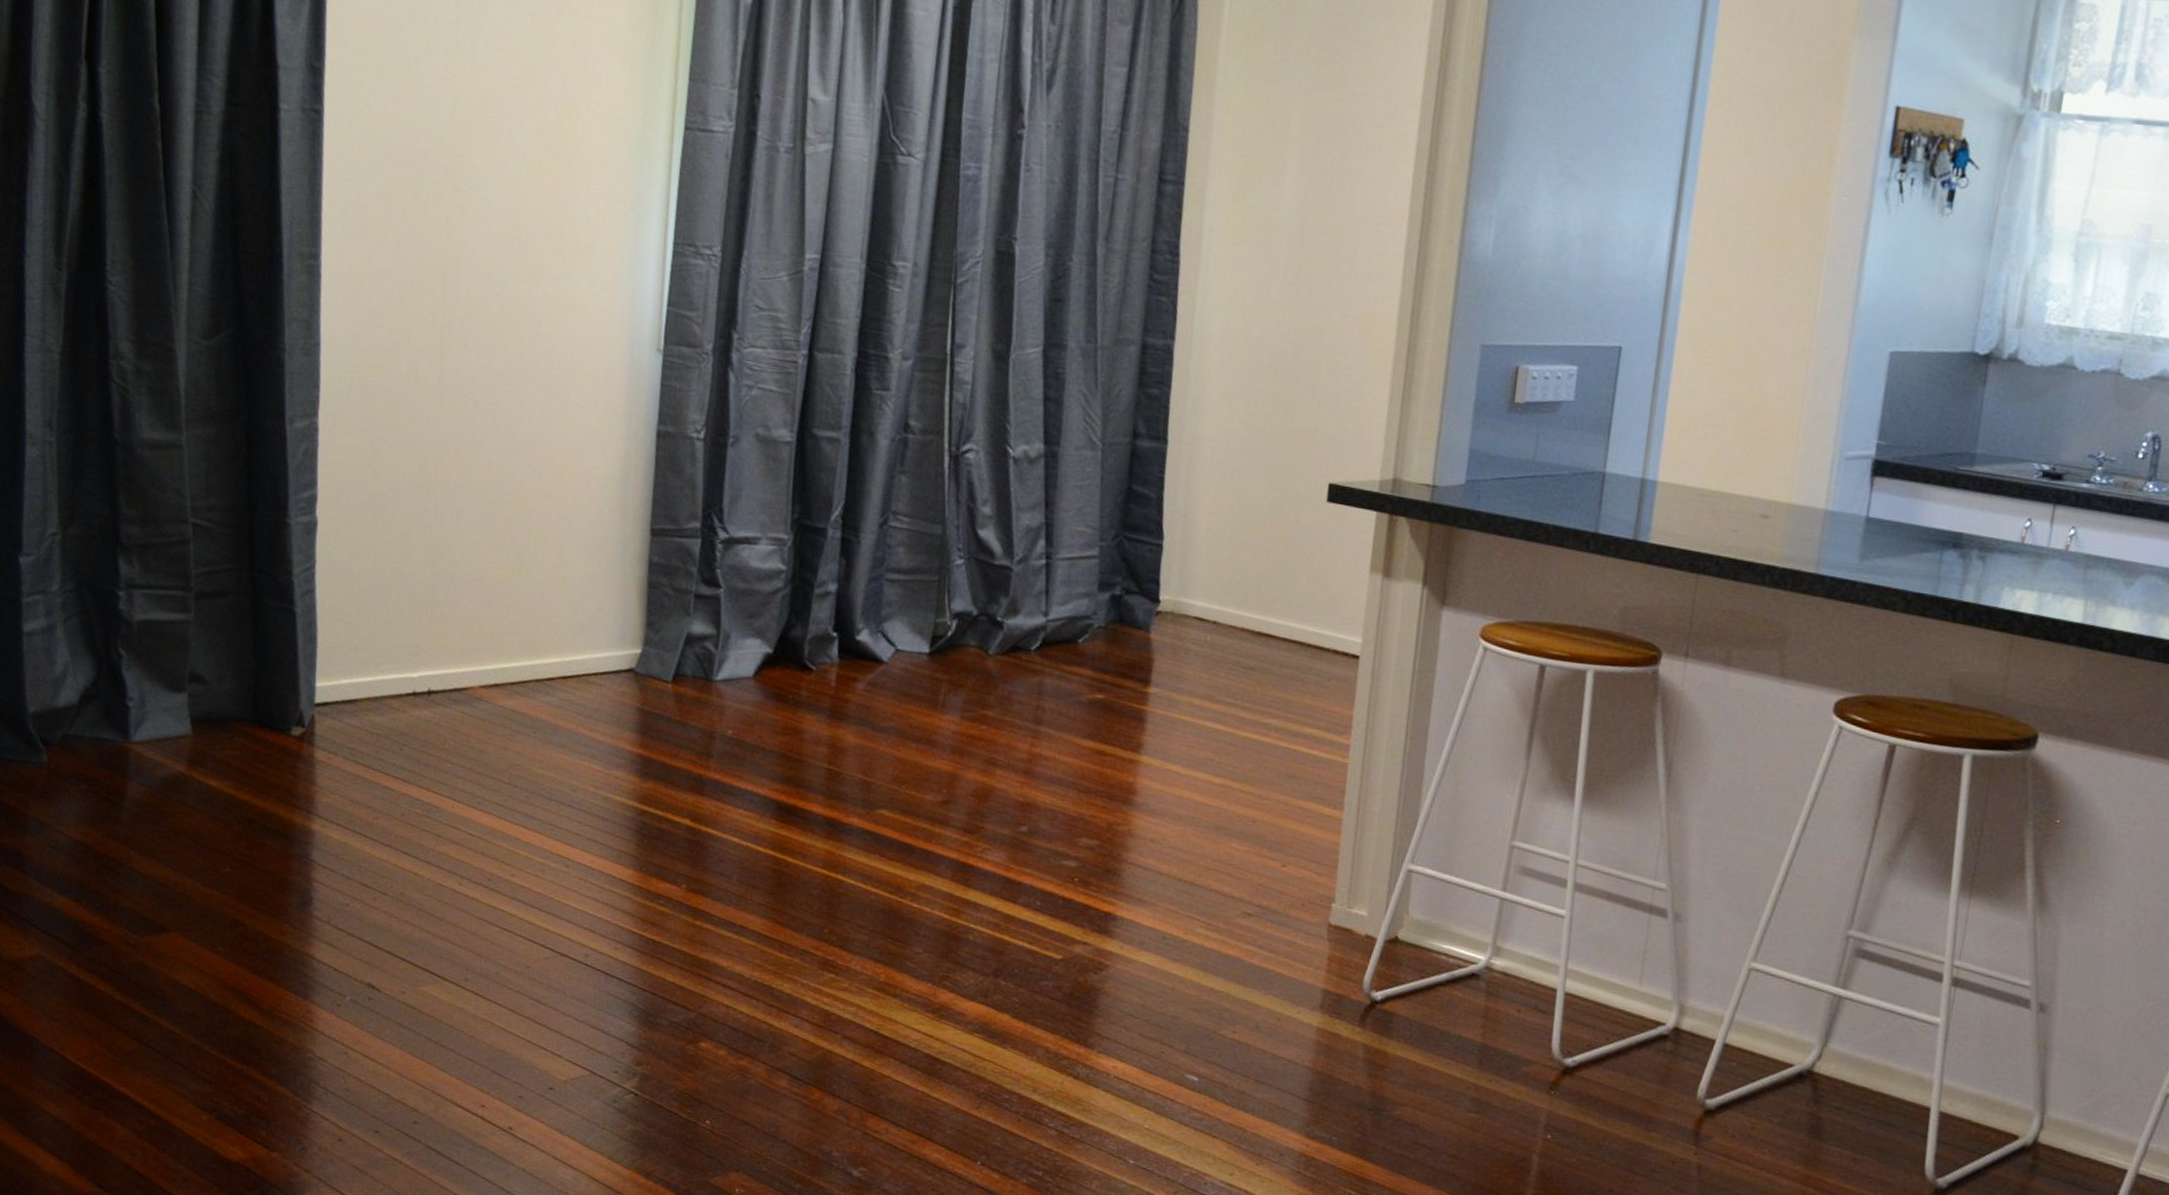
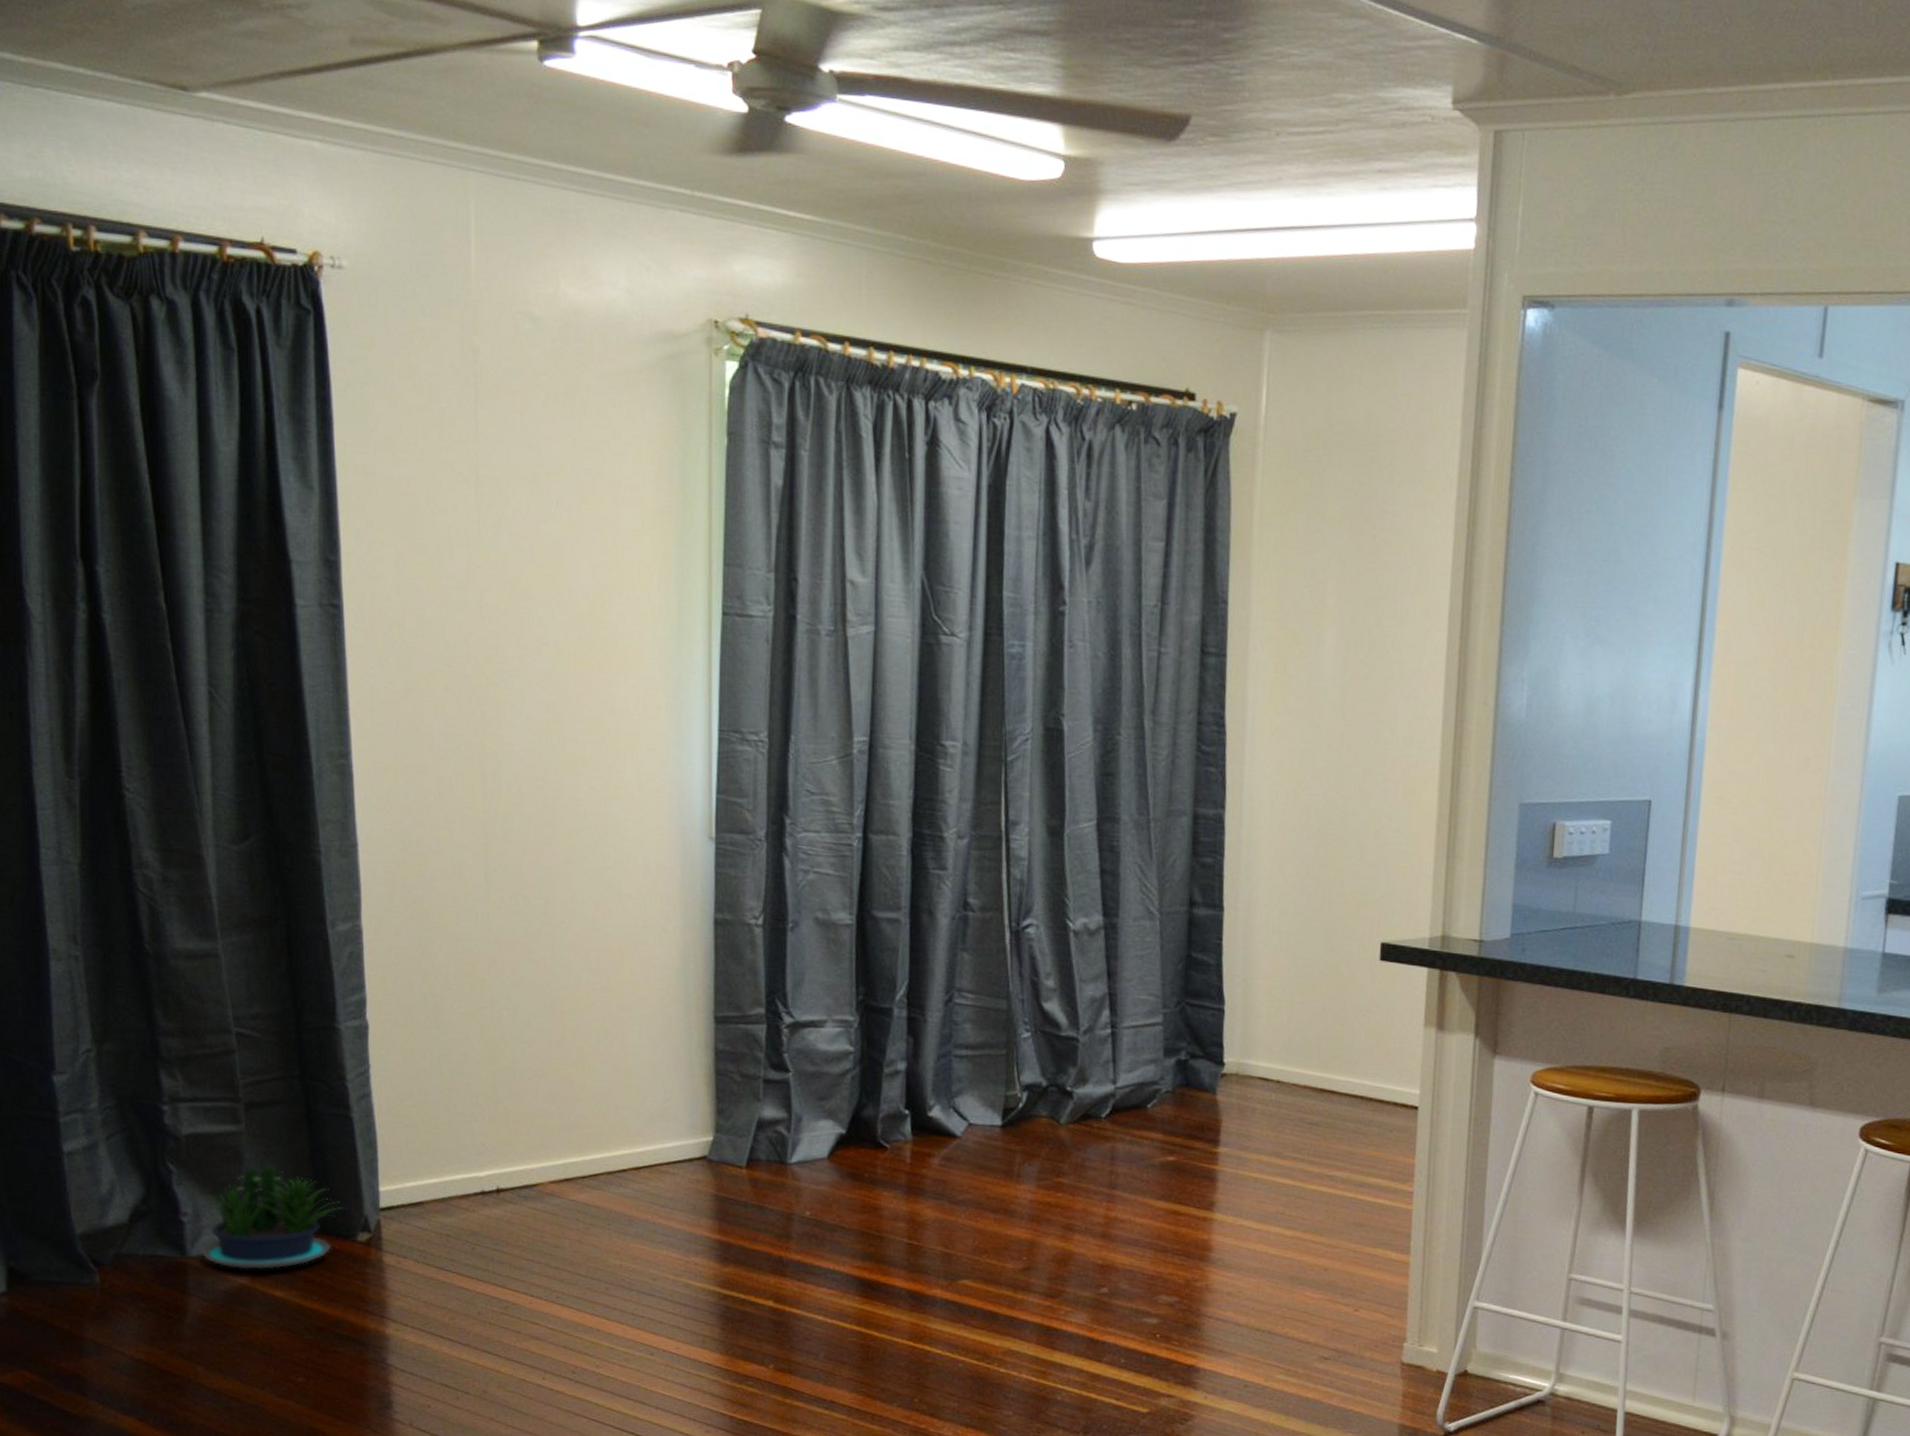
potted plant: none [143,653,285,758] -> present [201,1163,348,1270]

